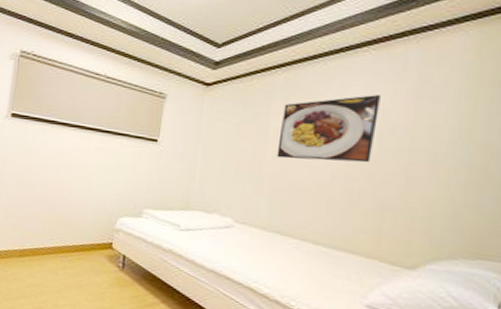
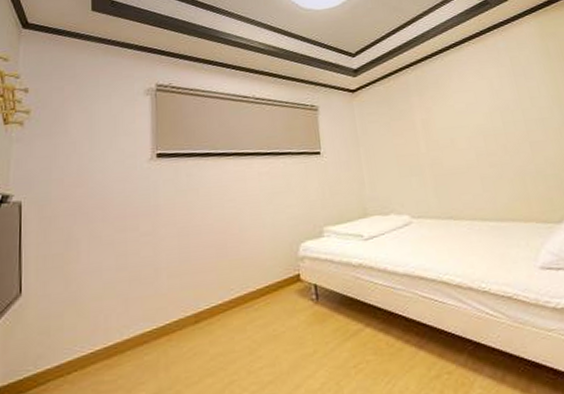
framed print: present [276,94,381,163] -> none [421,78,501,148]

